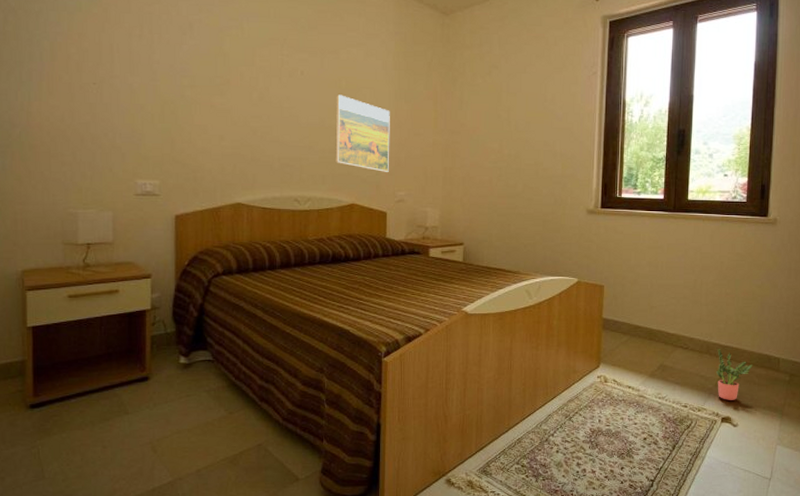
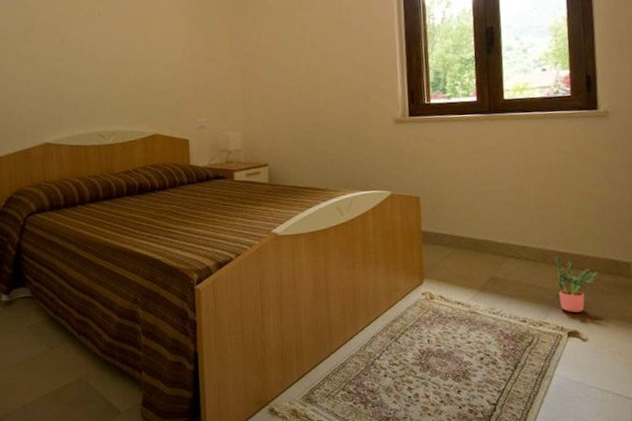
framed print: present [335,94,390,173] -> none [132,30,188,101]

